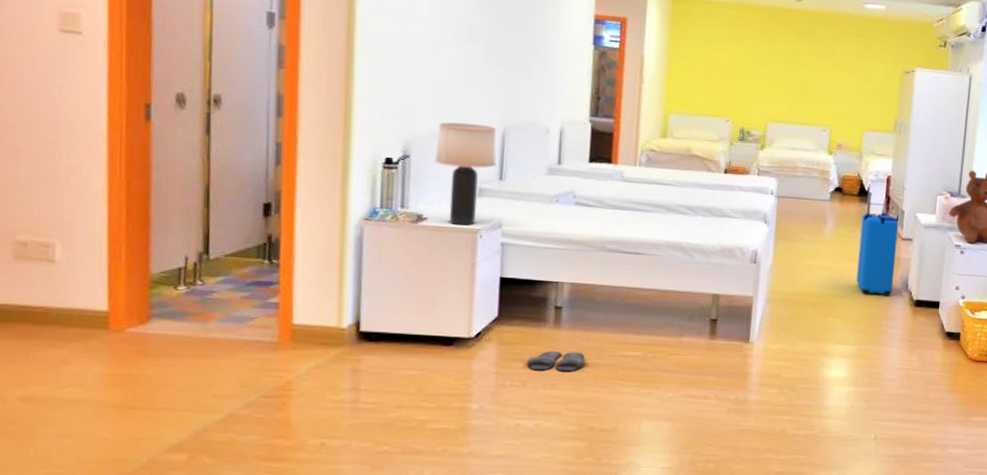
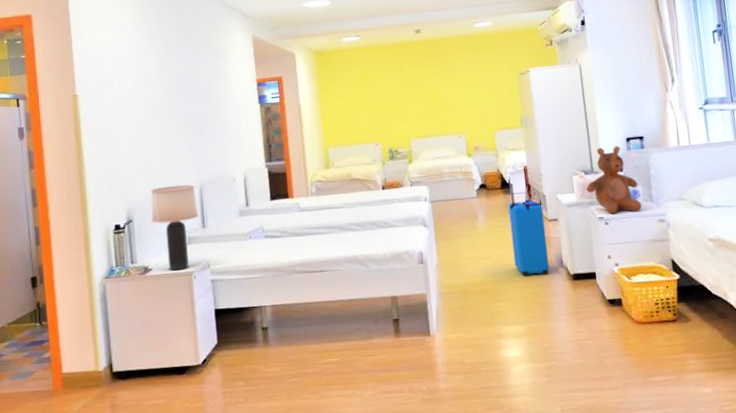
slippers: present [527,351,587,372] -> none [246,365,295,387]

